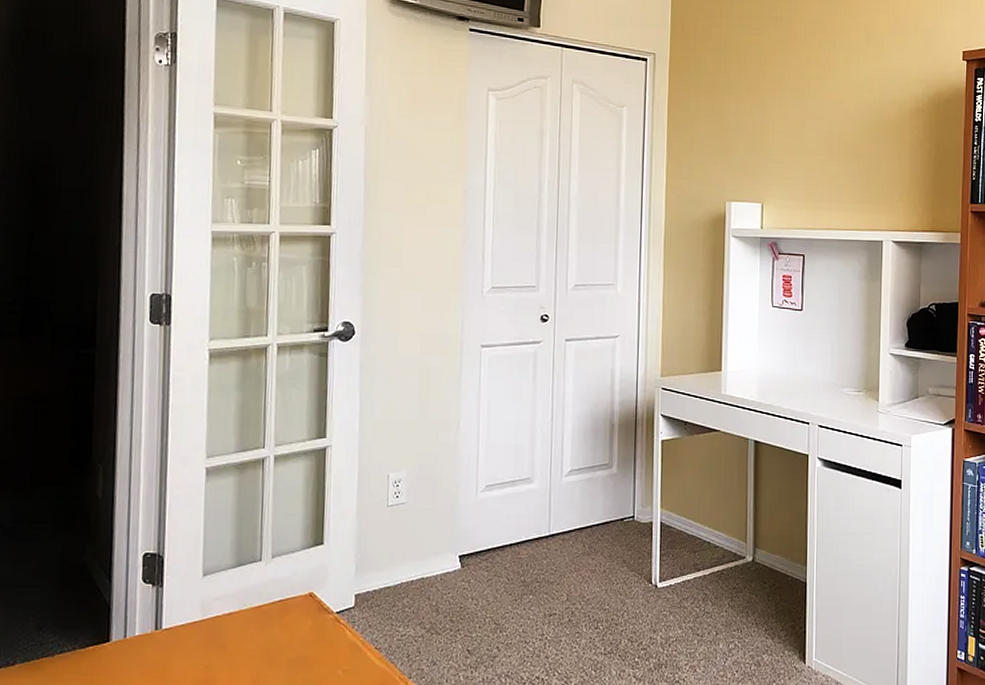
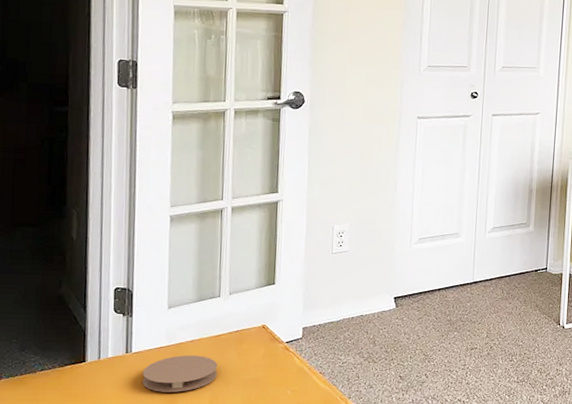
coaster: none [173,631,259,676] -> present [142,355,218,392]

